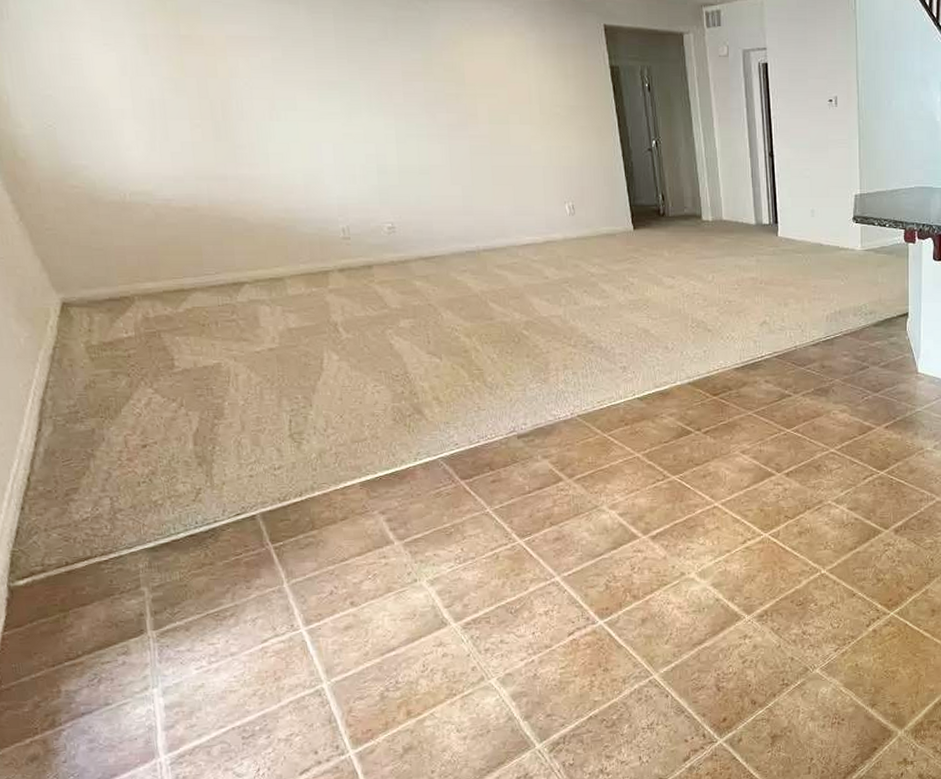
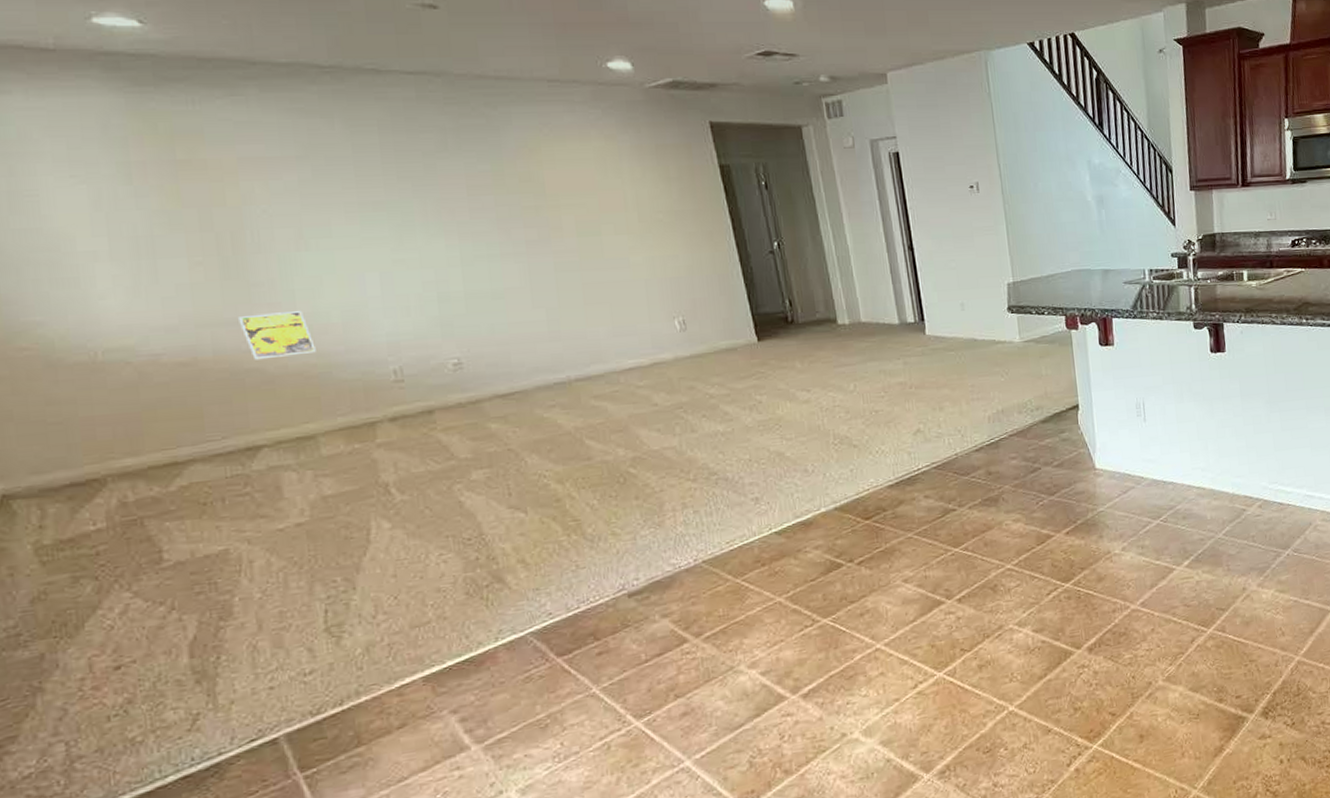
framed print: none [227,172,284,211] -> present [239,311,316,360]

